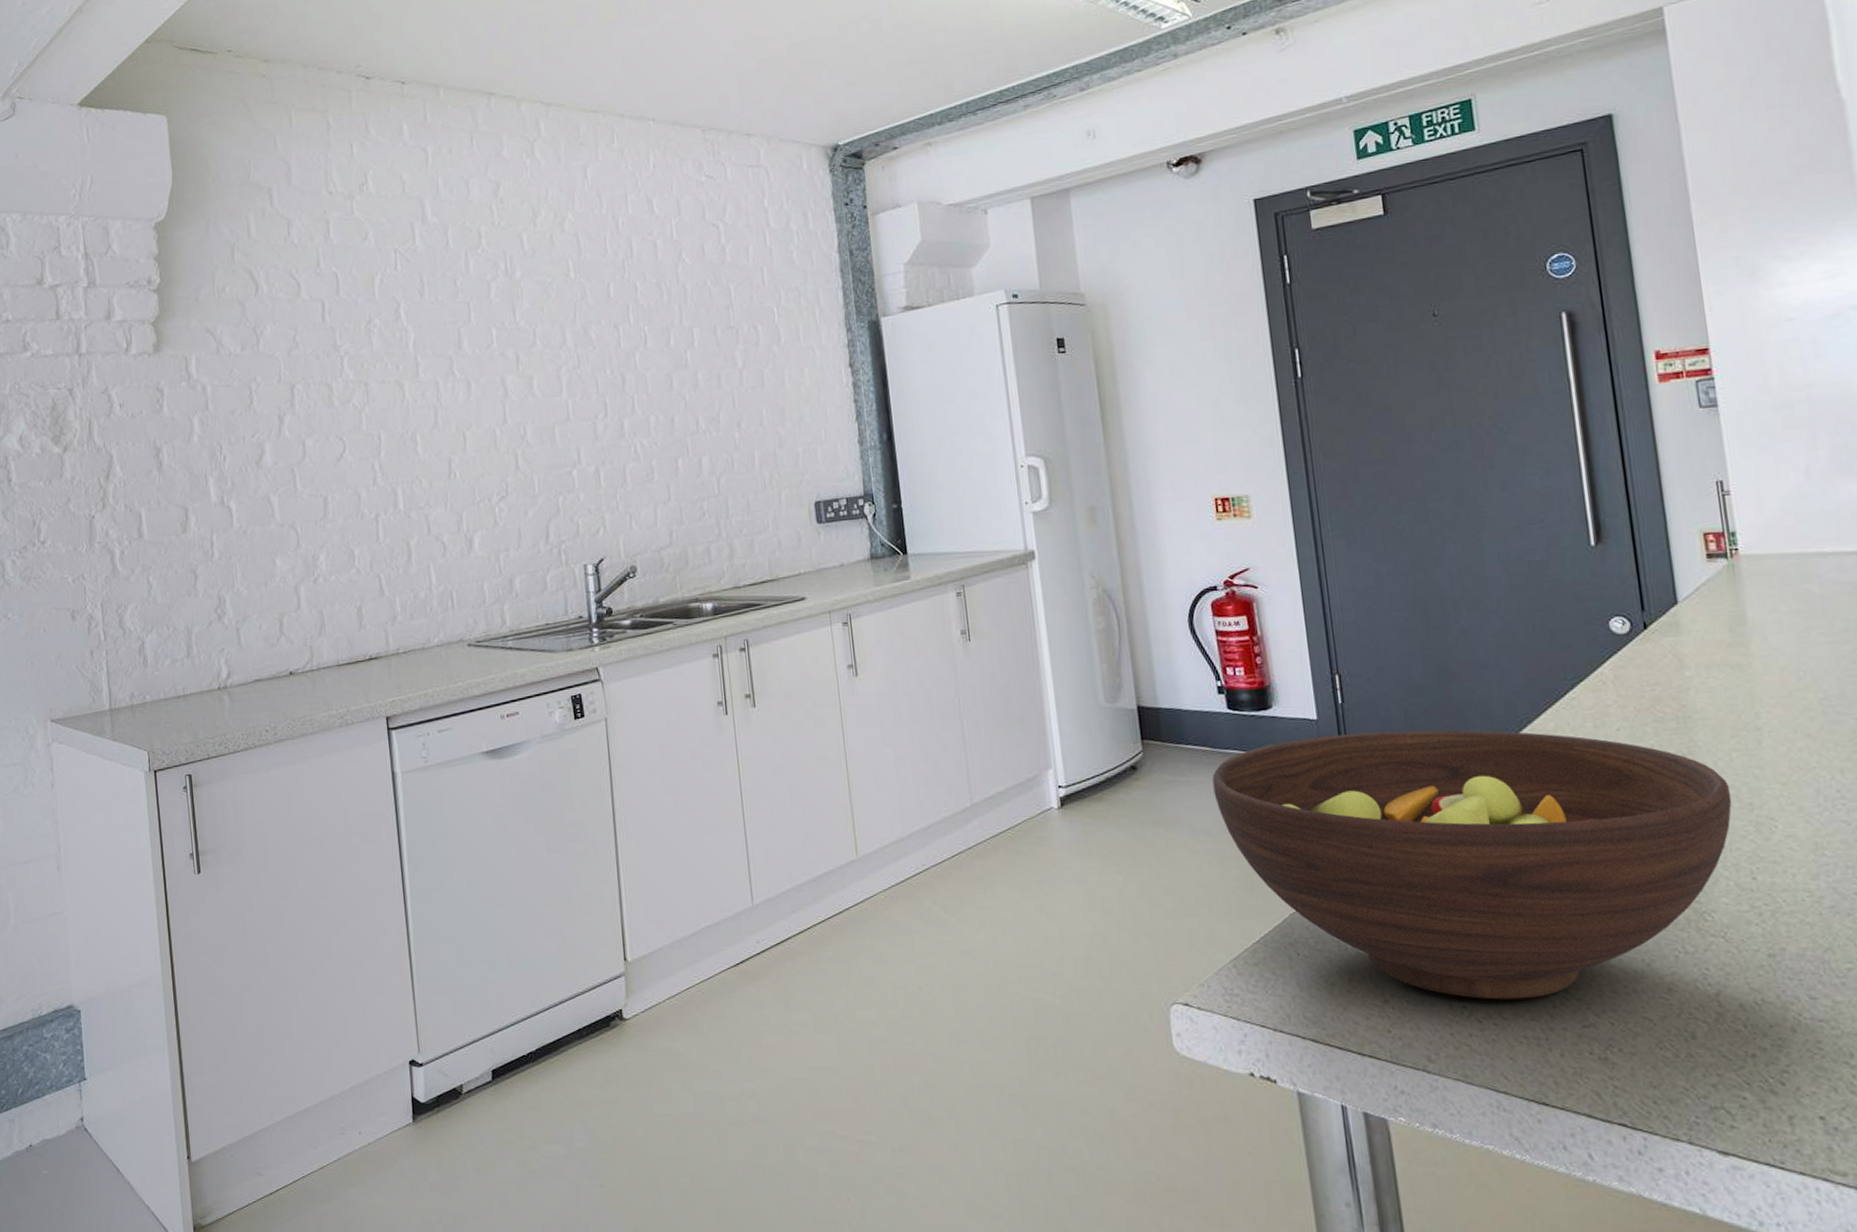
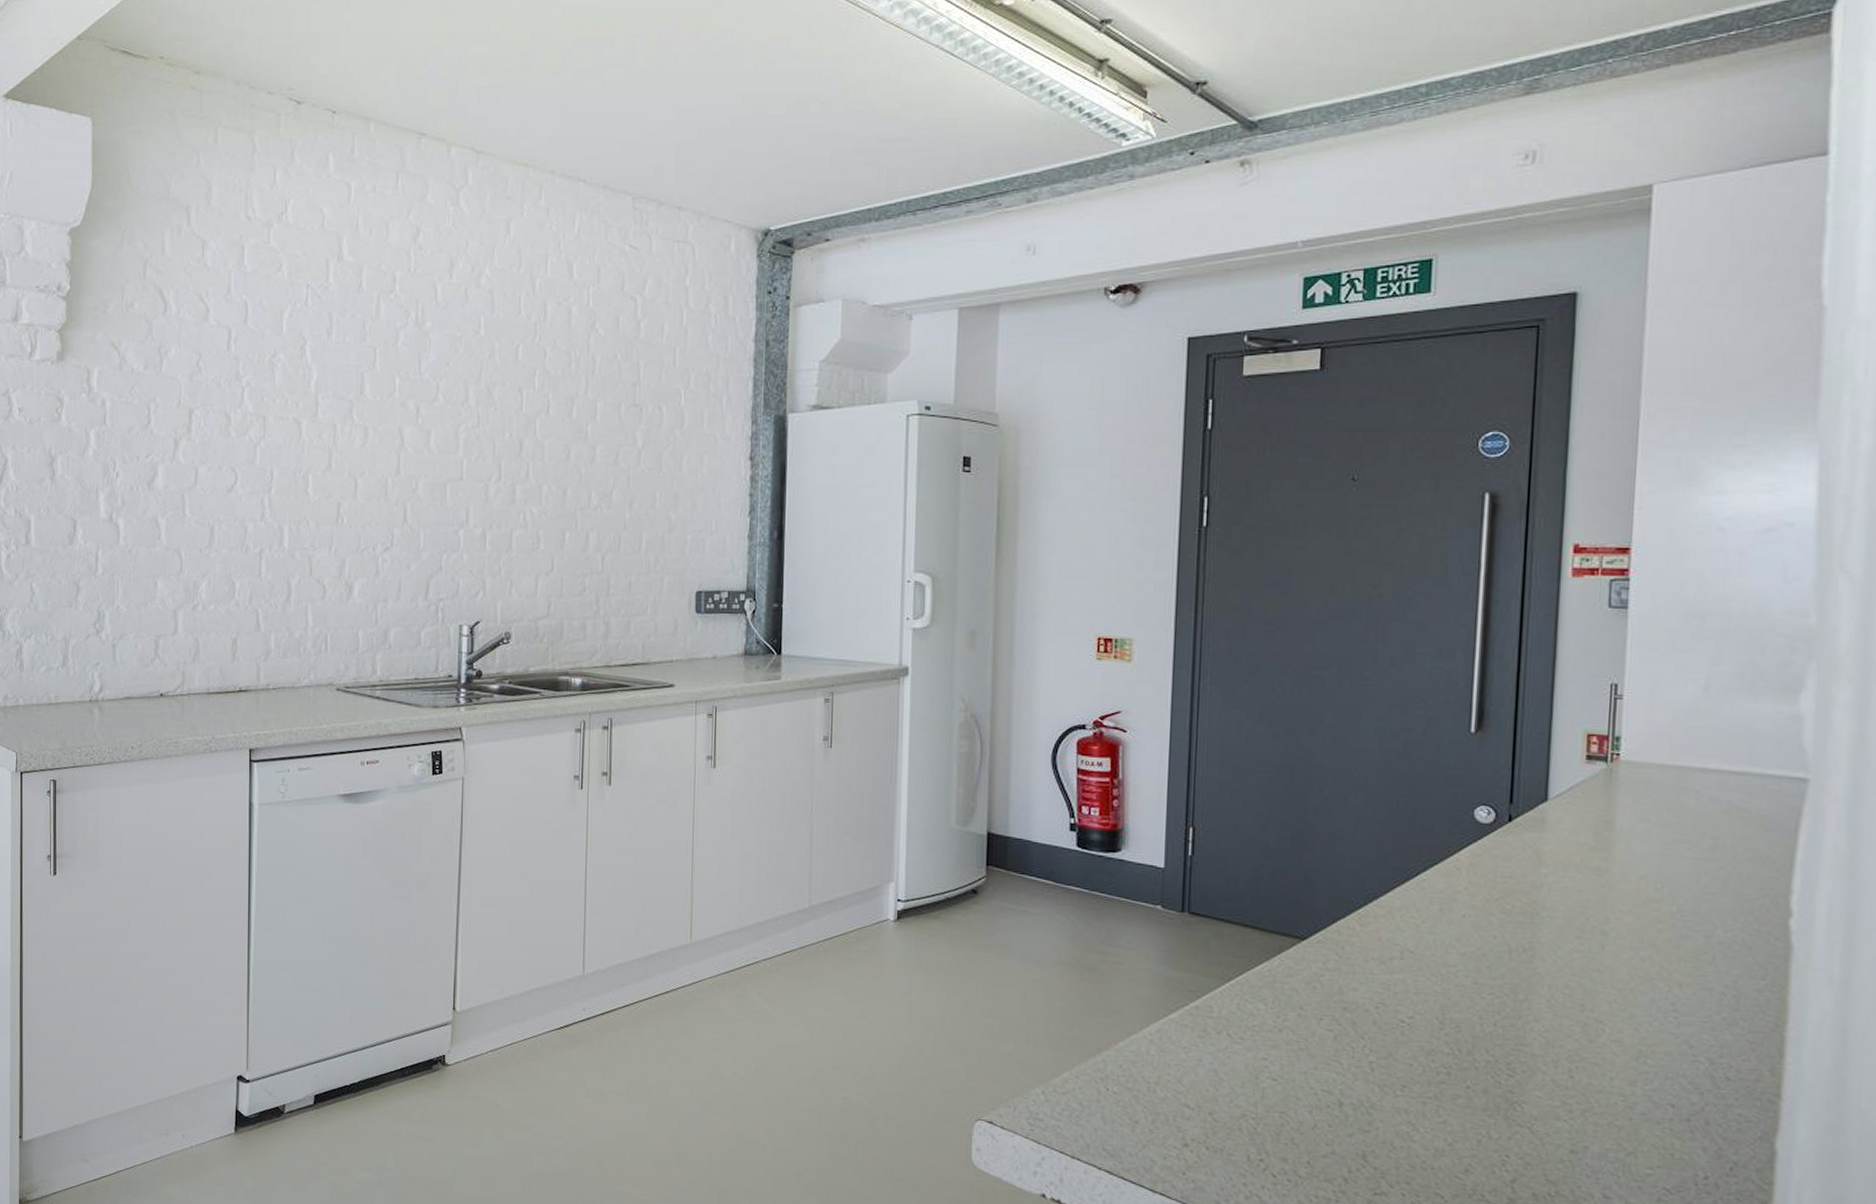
fruit bowl: present [1212,730,1732,1000] -> none [1050,884,1565,1161]

